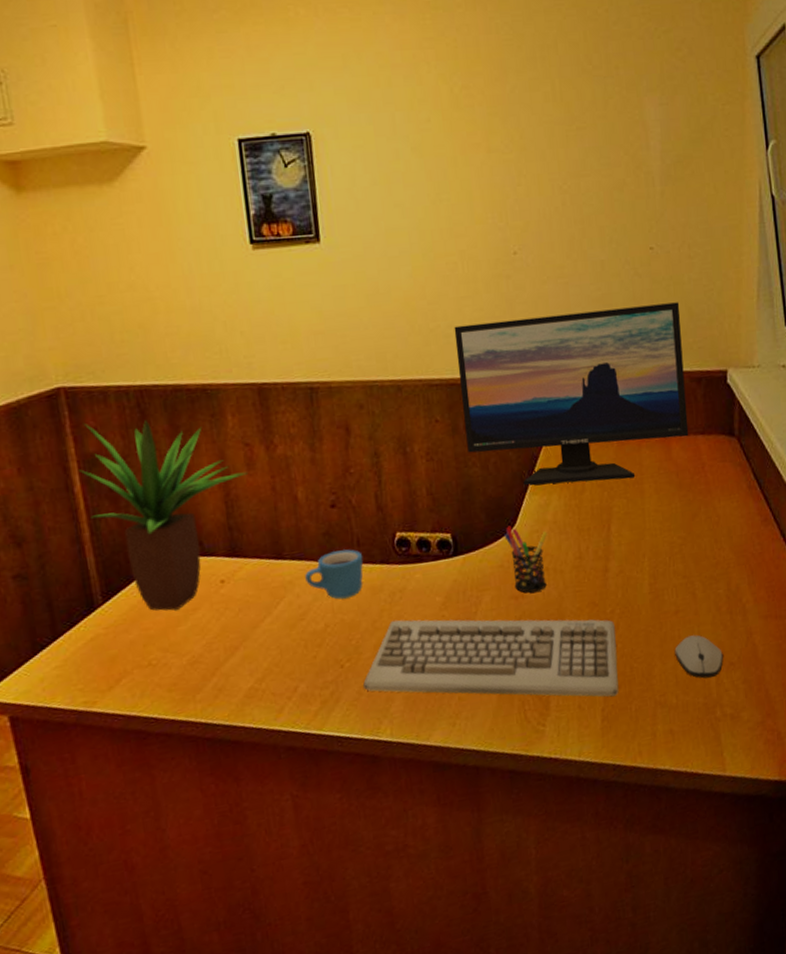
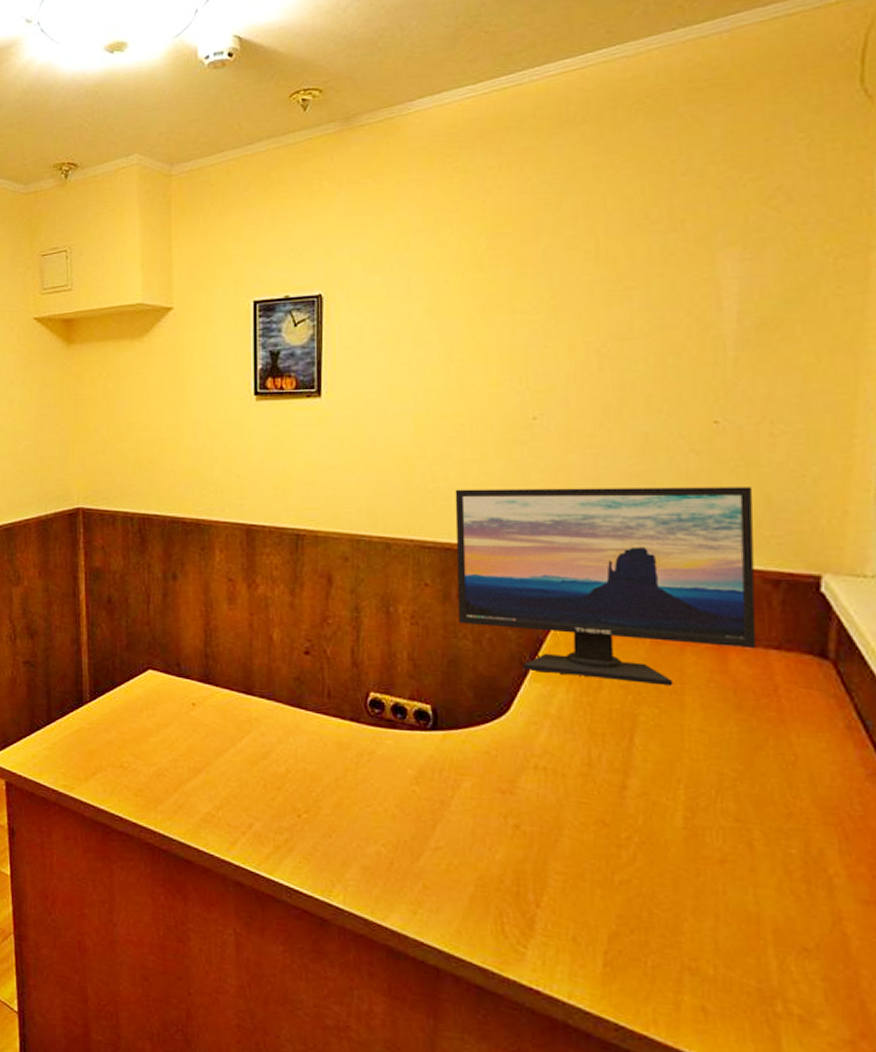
potted plant: present [78,419,249,611] -> none [84,541,229,722]
mug: present [305,549,364,599] -> none [272,698,333,748]
keyboard: present [363,619,619,697] -> none [319,782,632,941]
pen holder: present [504,525,548,593] -> none [494,710,550,791]
computer mouse: present [674,635,723,679] -> none [716,896,792,959]

